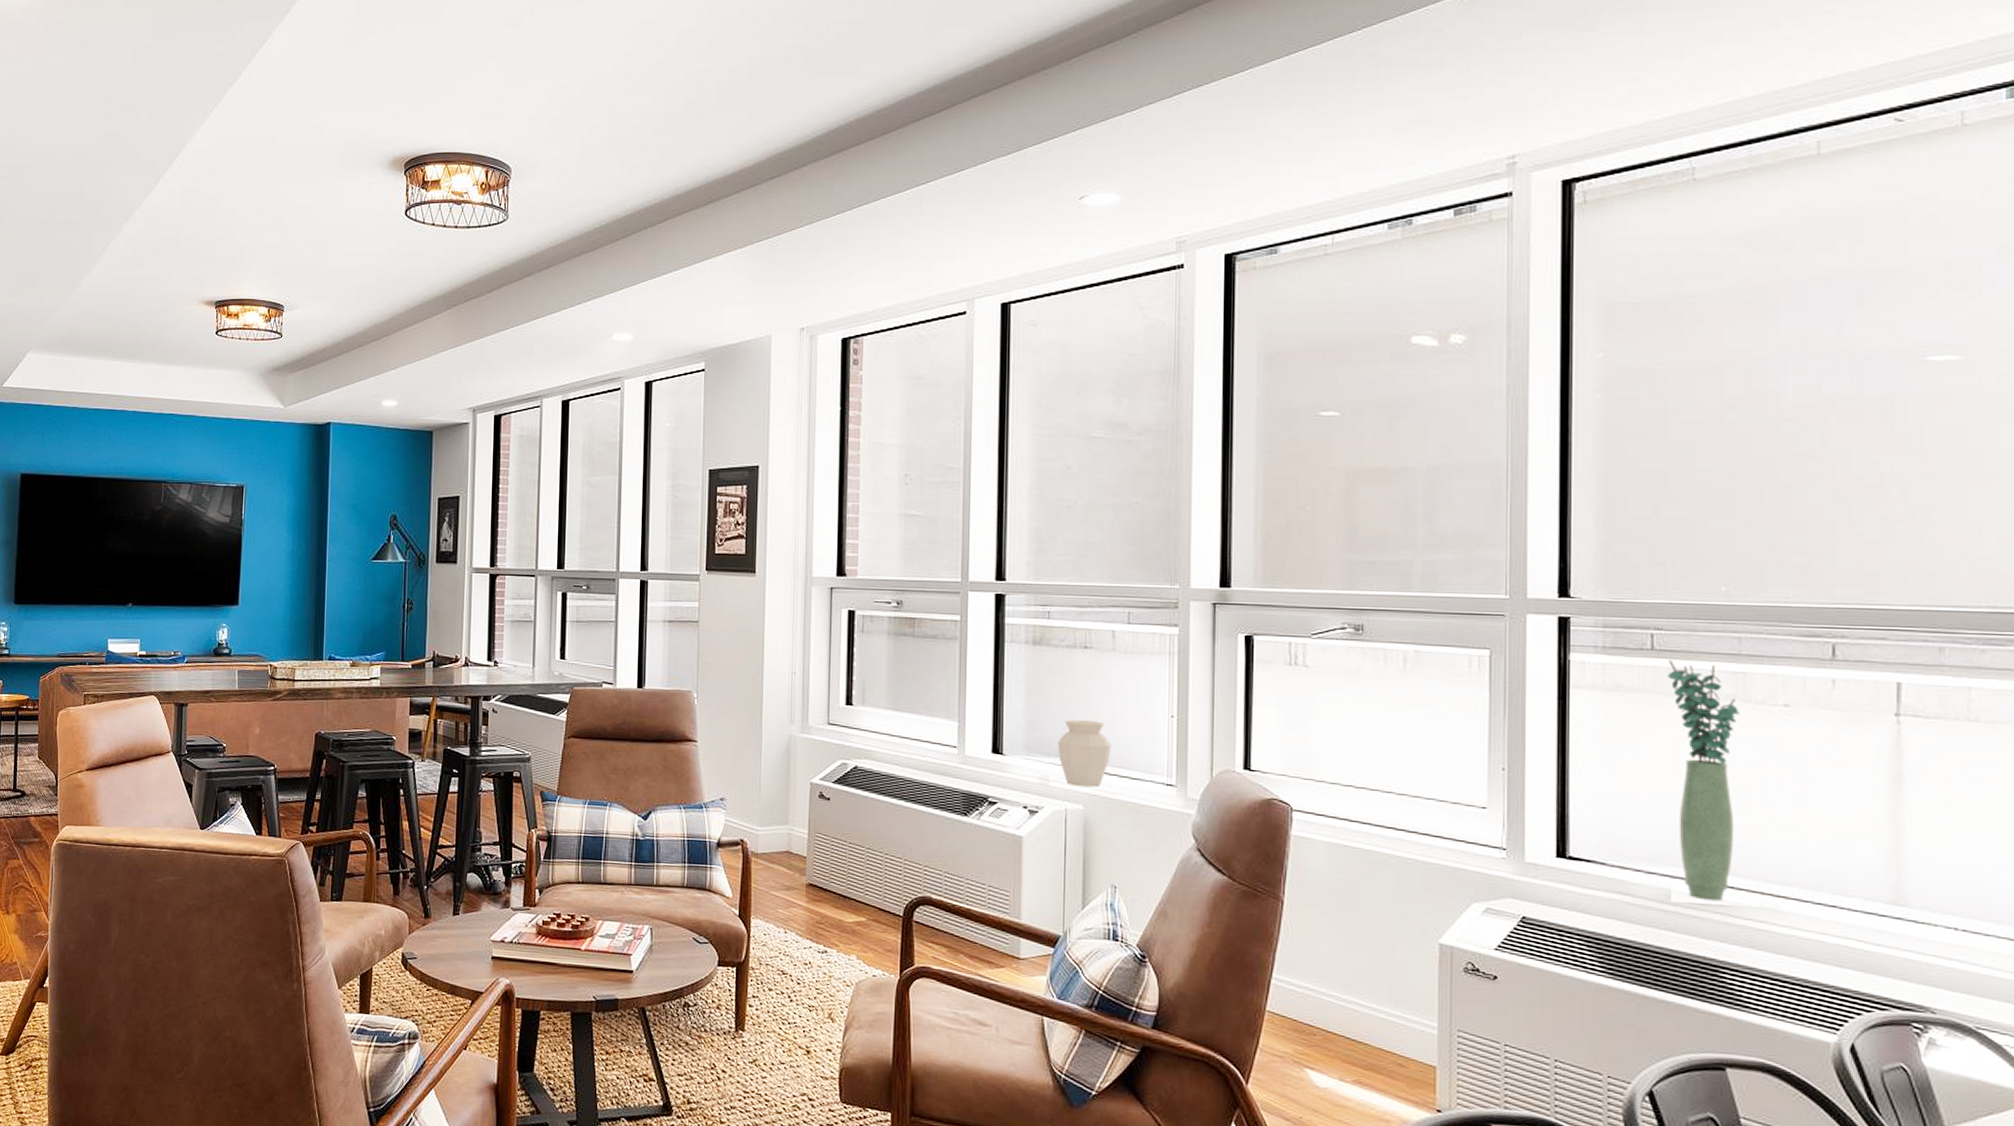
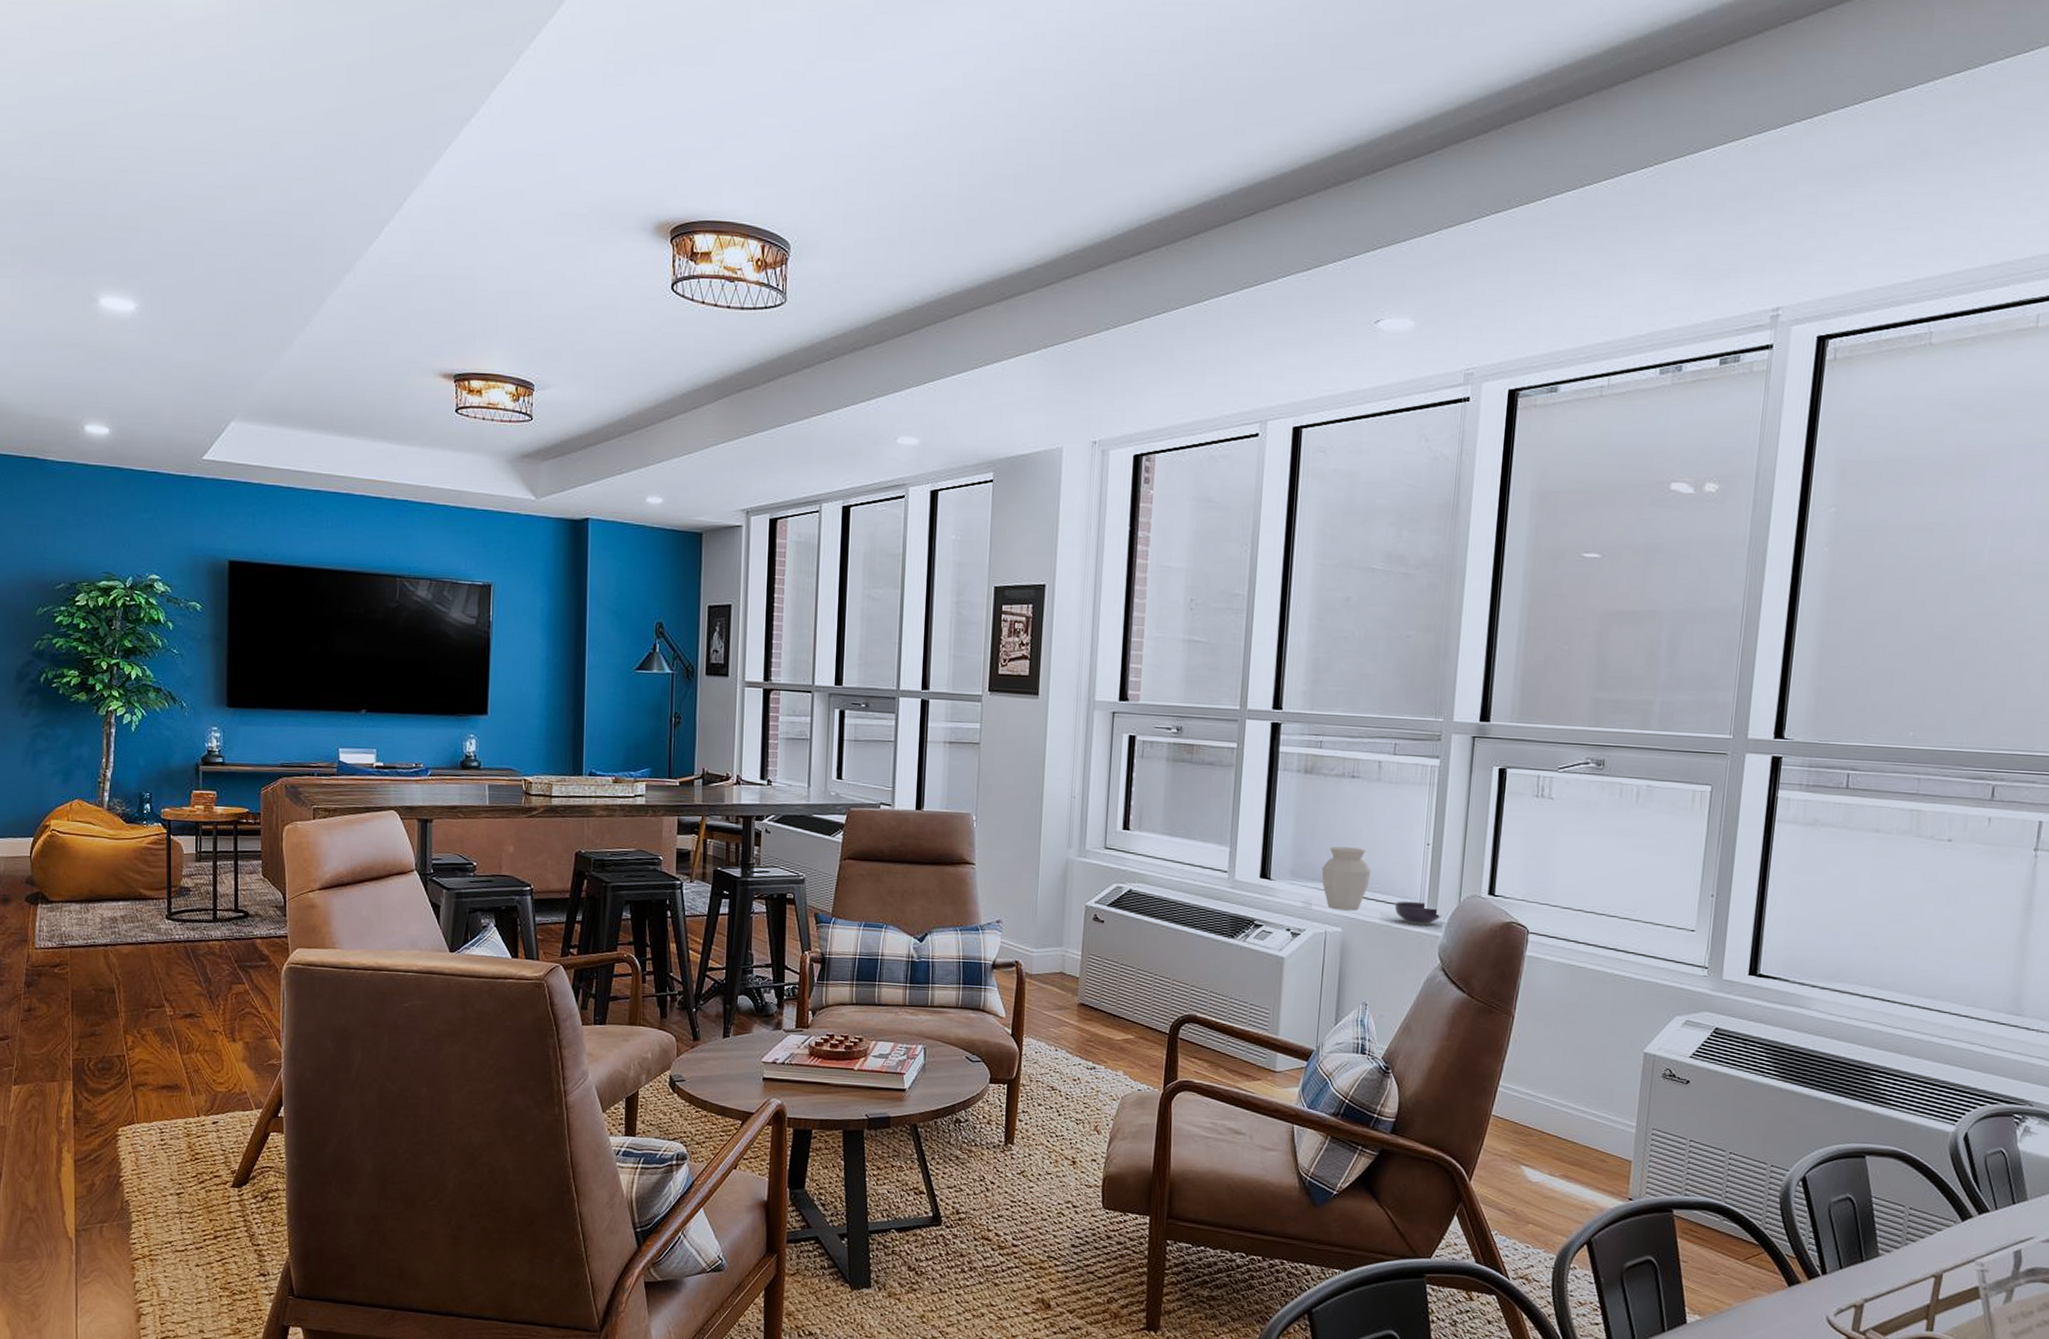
bowl: none [1139,776,1193,802] -> present [1394,901,1442,925]
vase: present [1667,660,1740,902] -> none [1850,798,1912,1013]

